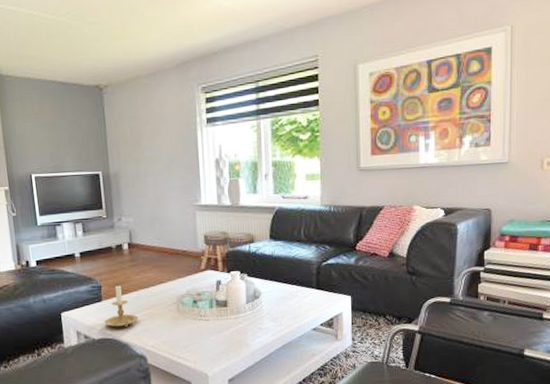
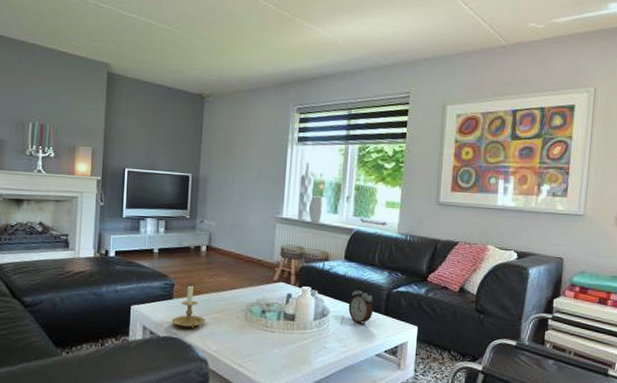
alarm clock: none [279,264,305,302] -> present [348,286,374,325]

